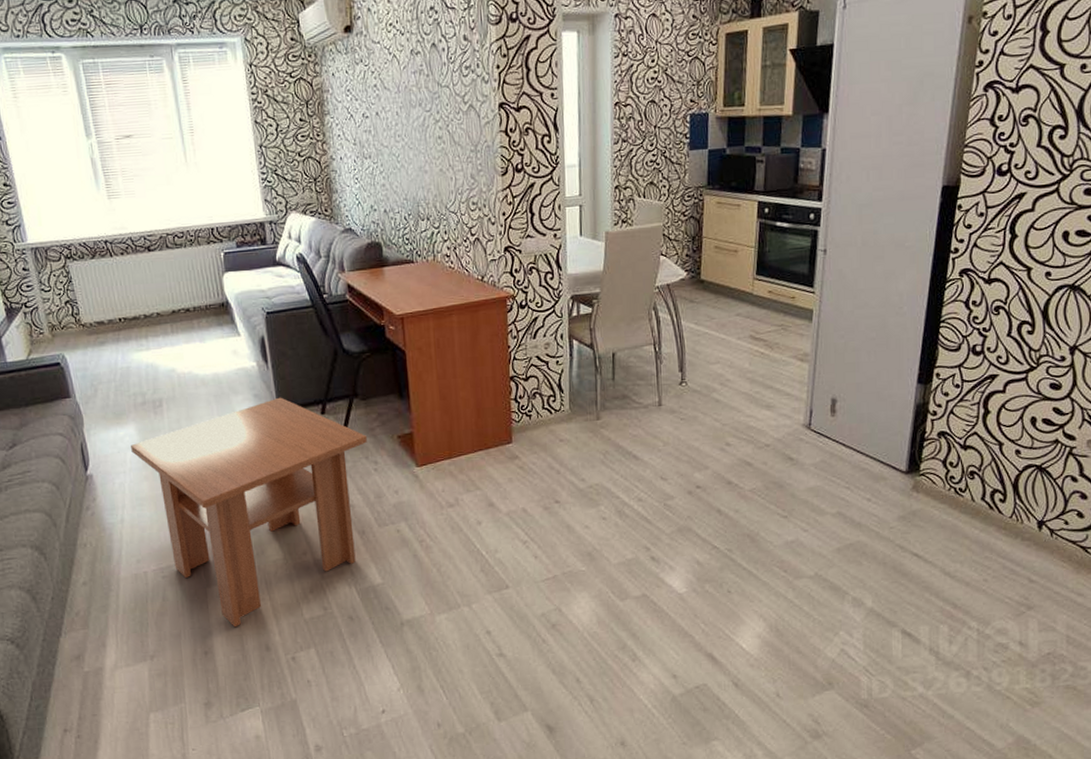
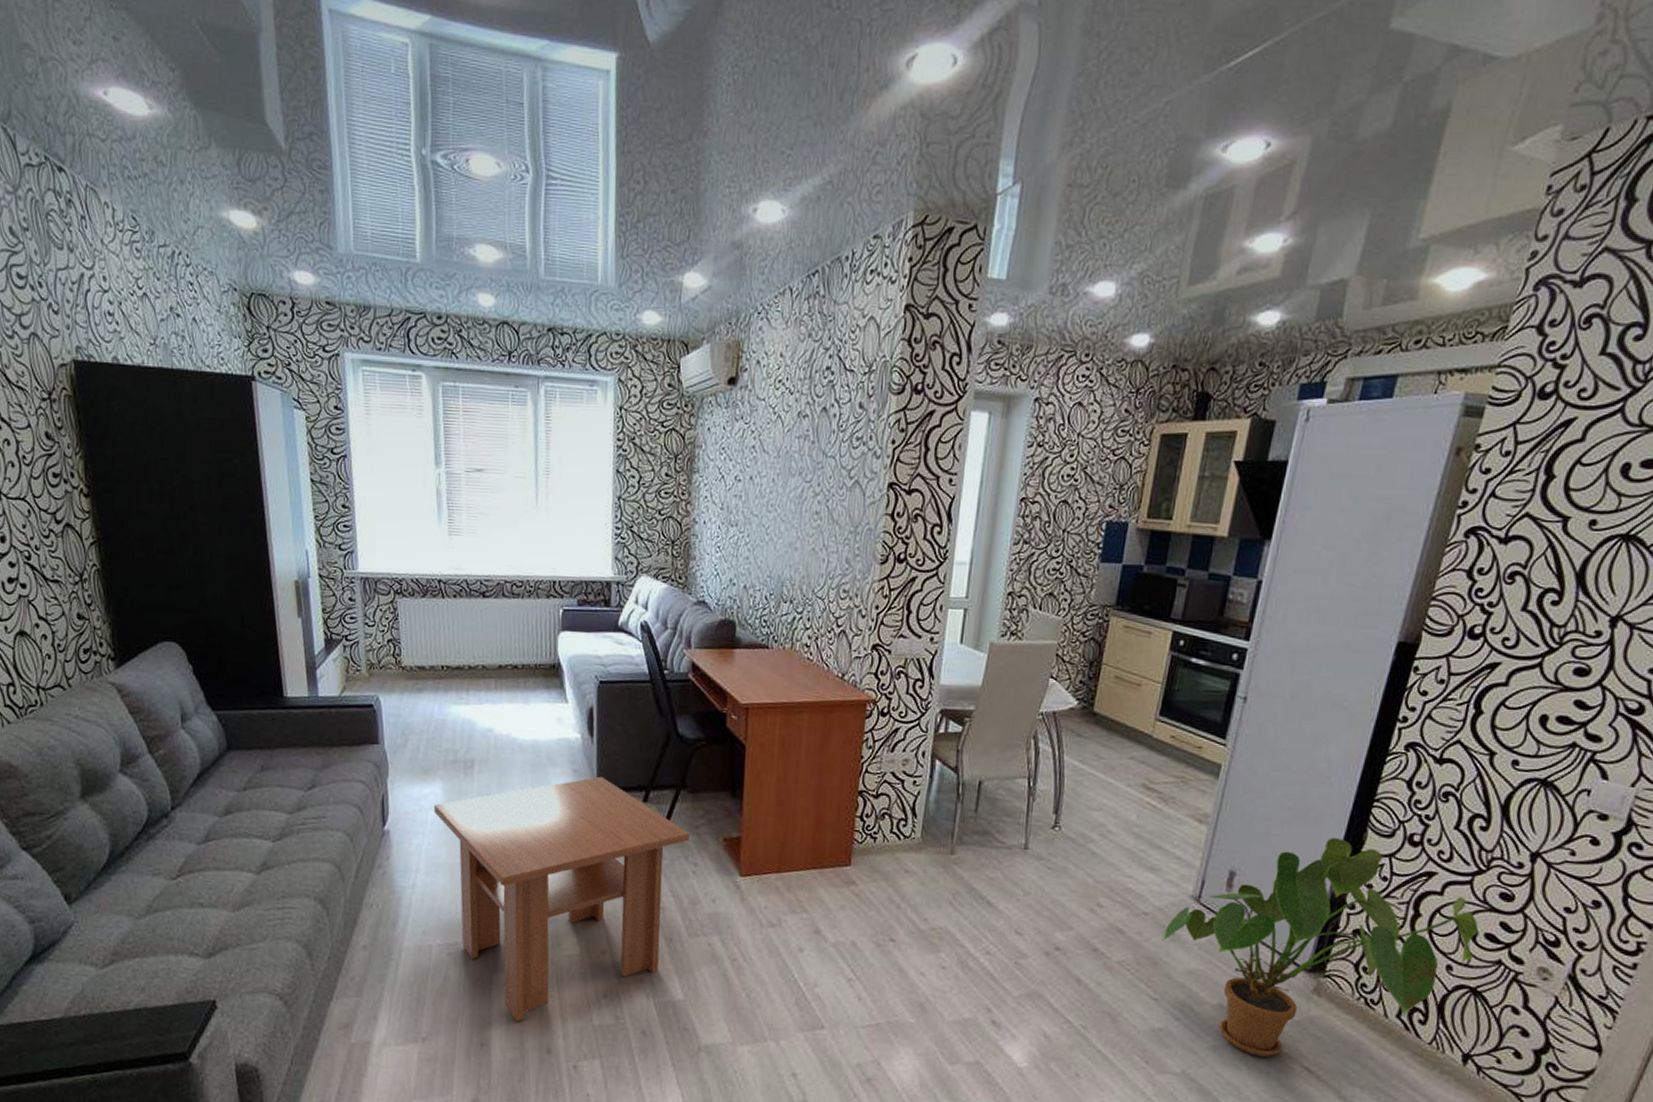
house plant: none [783,358,1036,551] -> present [1161,838,1479,1057]

